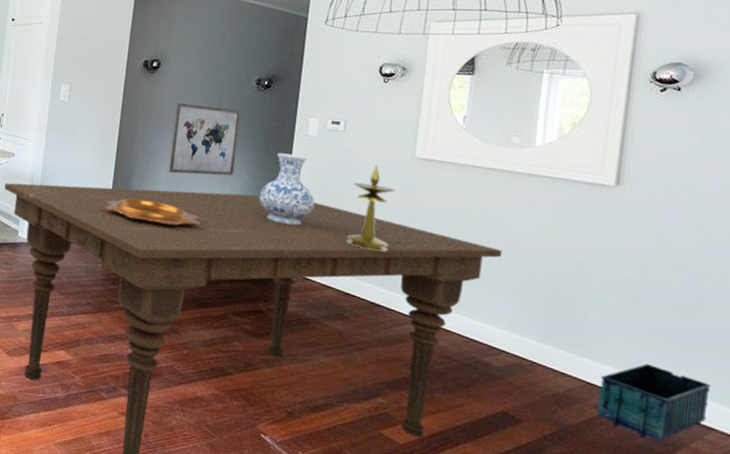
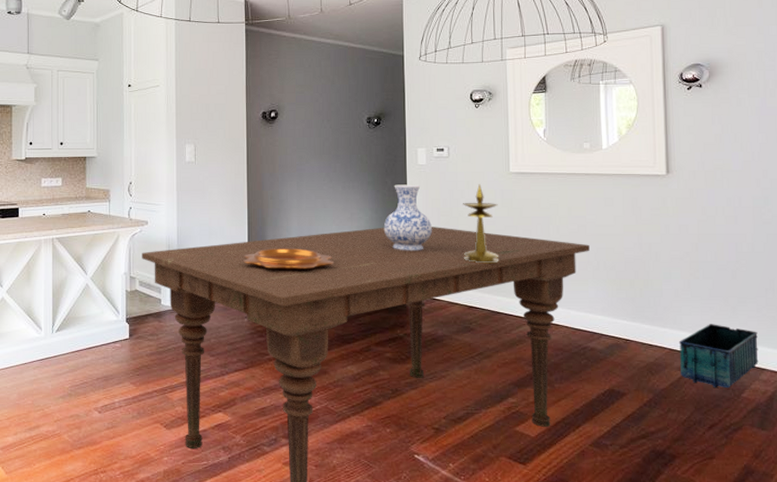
wall art: present [169,103,241,176] -> none [298,149,358,218]

